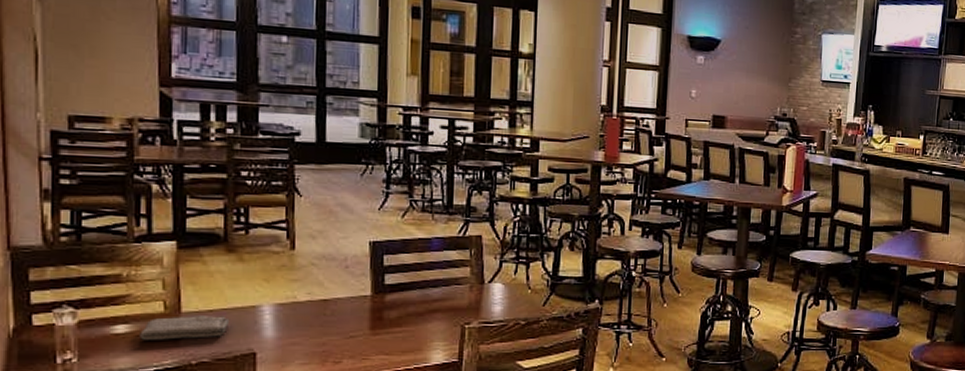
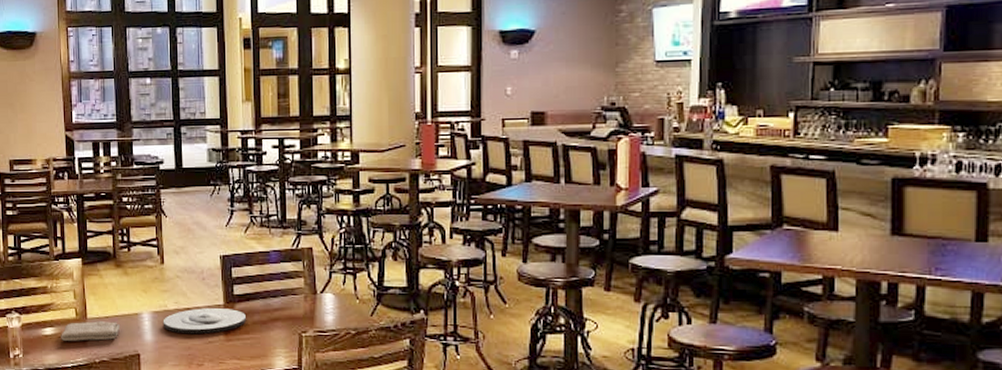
plate: none [289,299,398,329] -> present [163,308,246,335]

